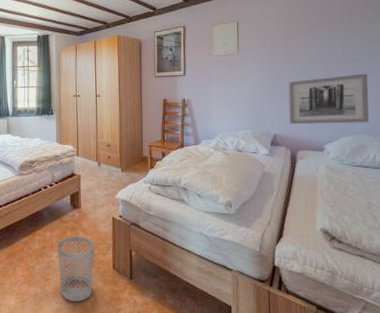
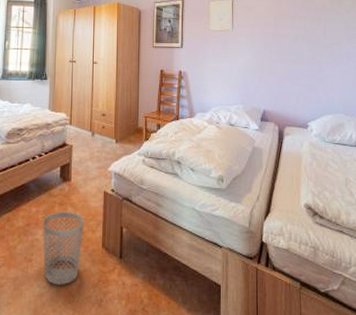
wall art: present [288,73,369,125] -> none [277,56,347,103]

